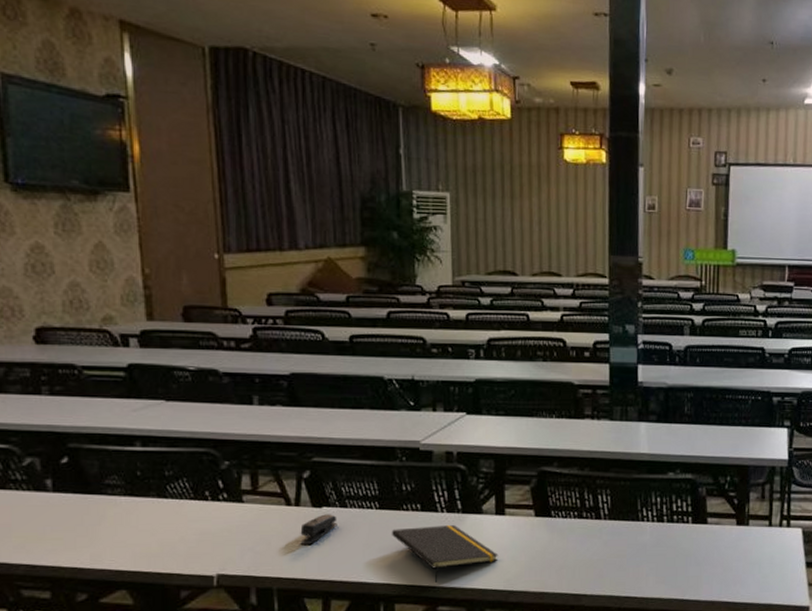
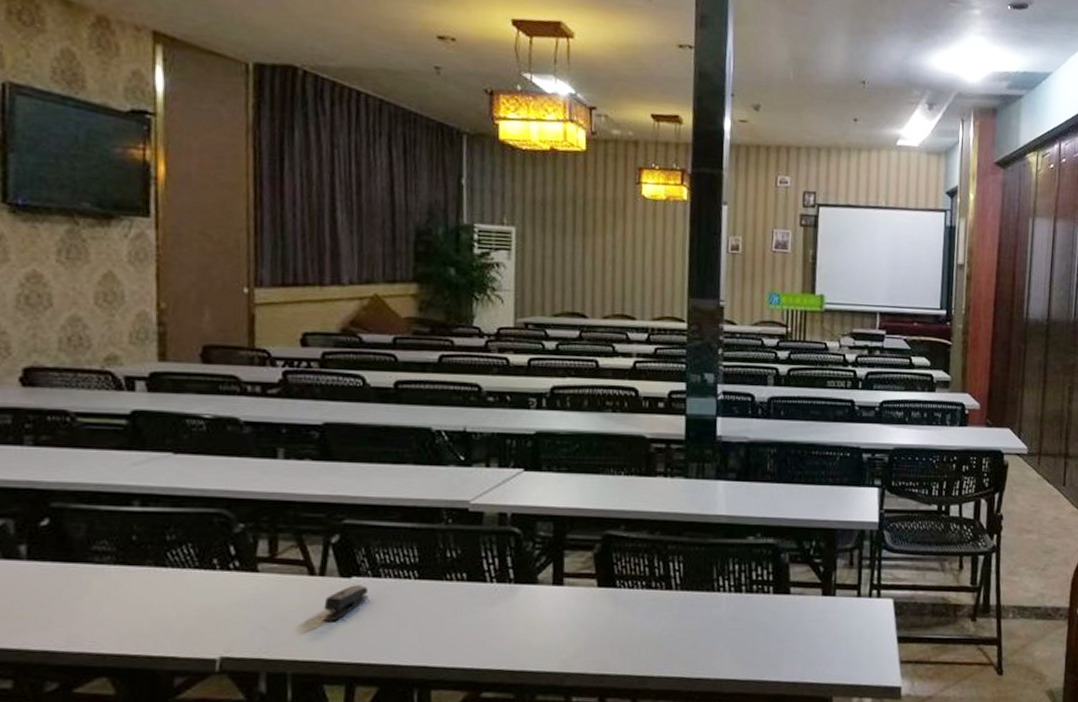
notepad: present [392,524,499,582] -> none [432,596,555,664]

